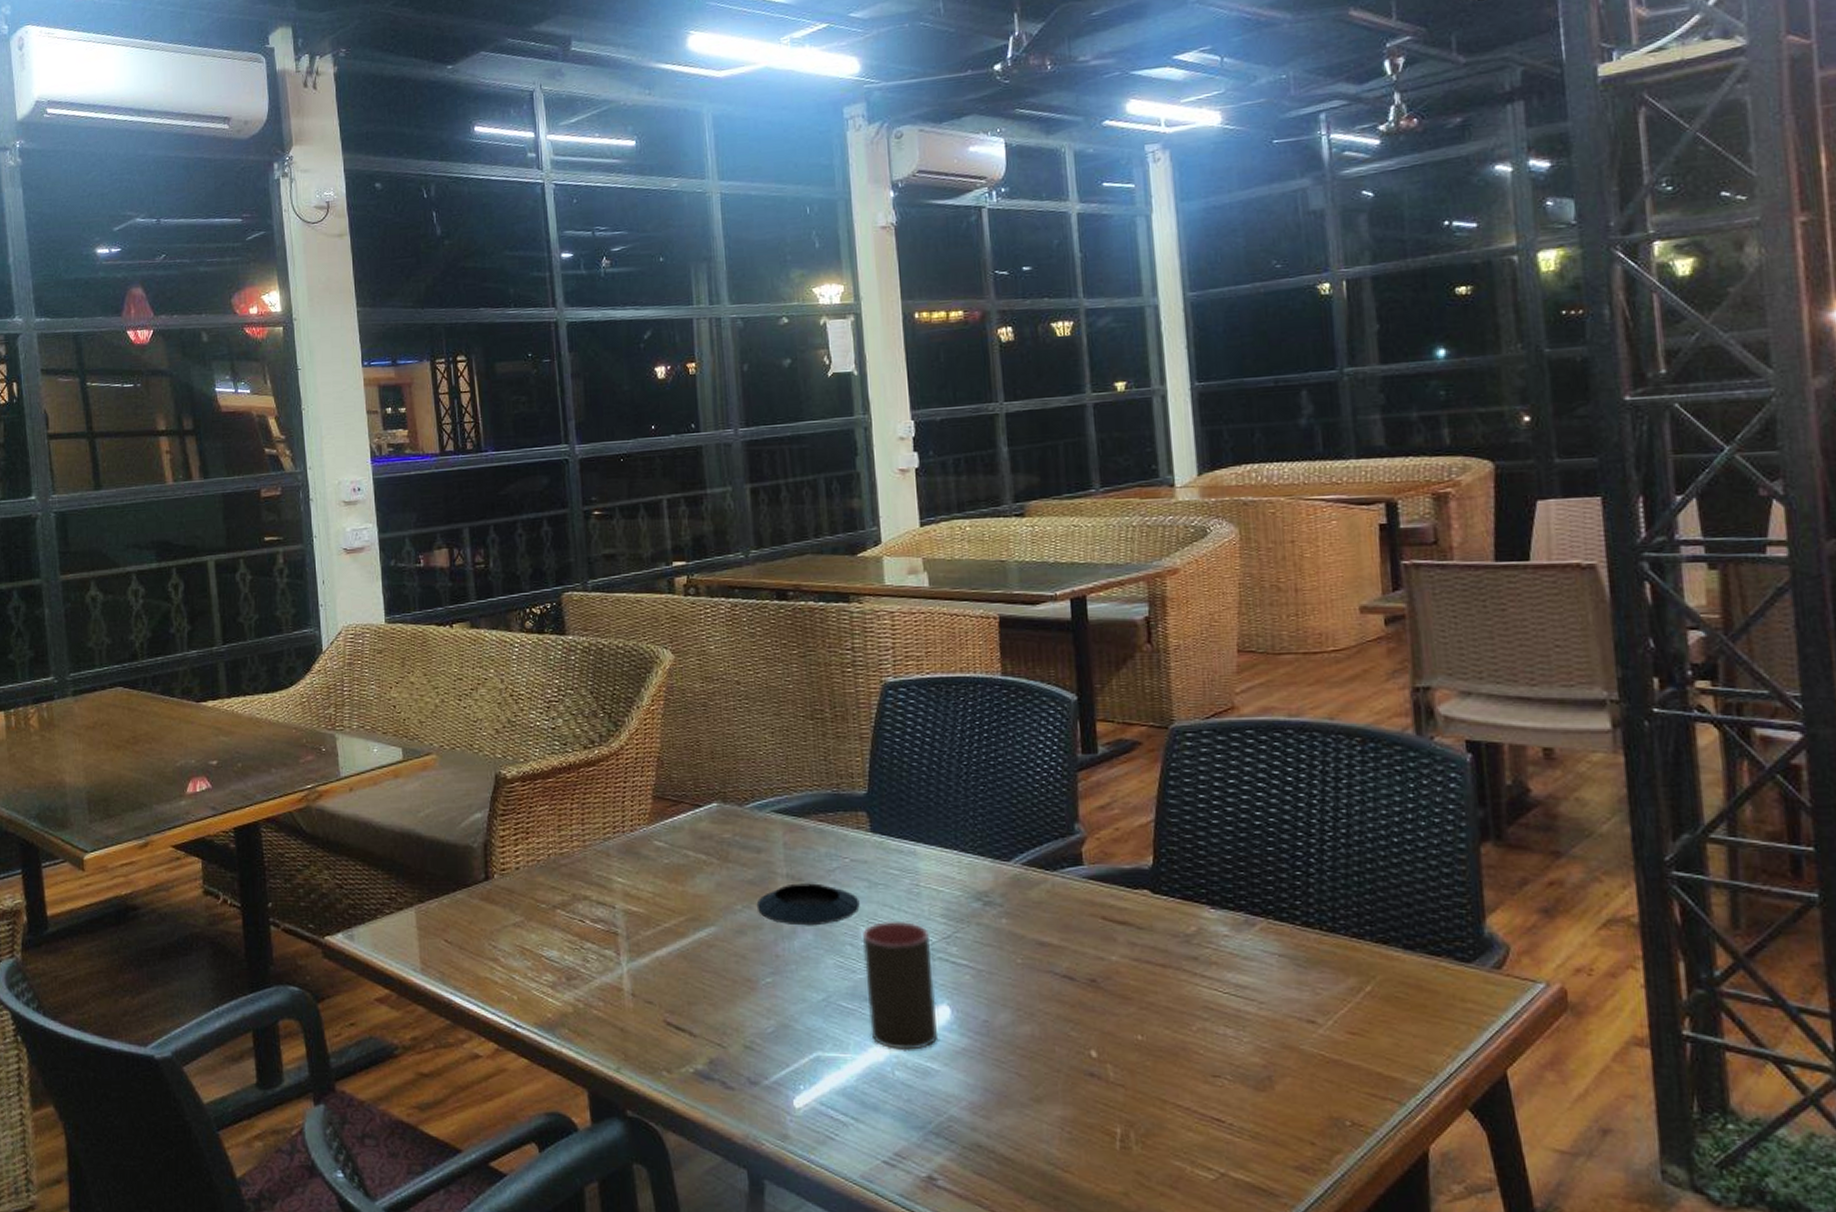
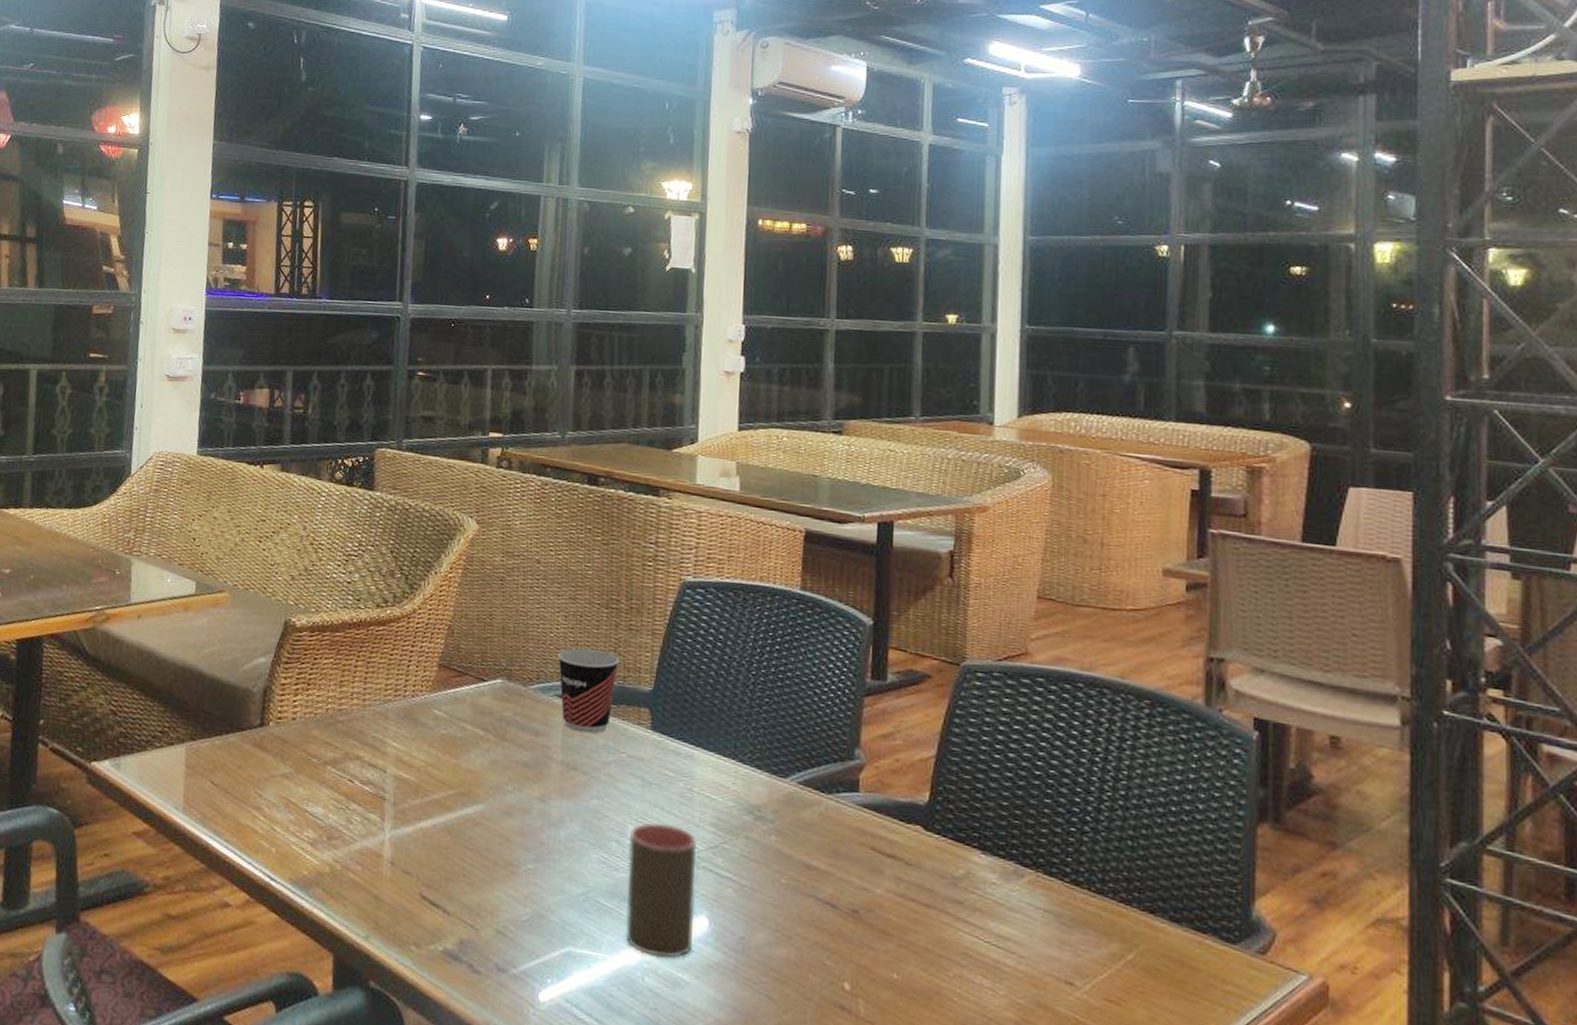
saucer: present [756,883,860,926] -> none [527,771,631,818]
cup: none [769,762,831,844] -> present [558,648,620,734]

